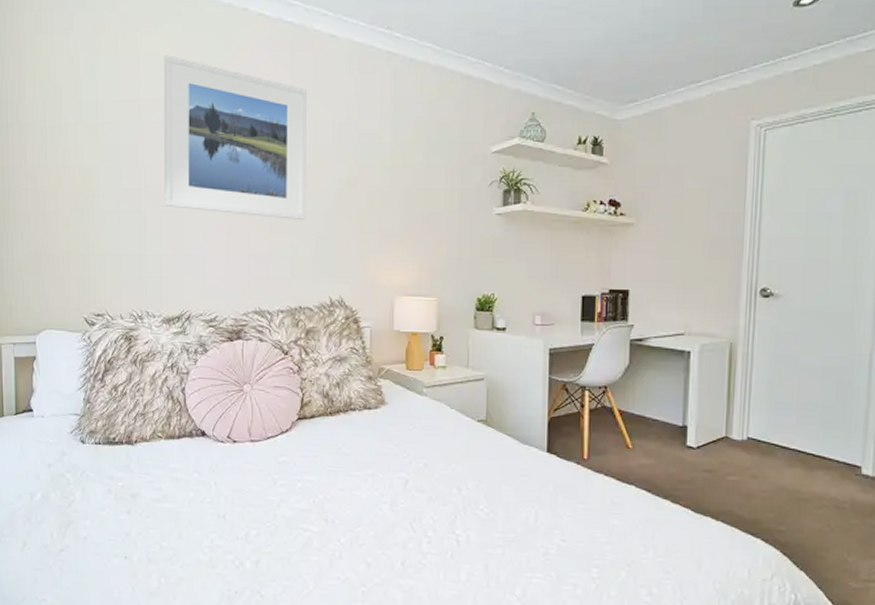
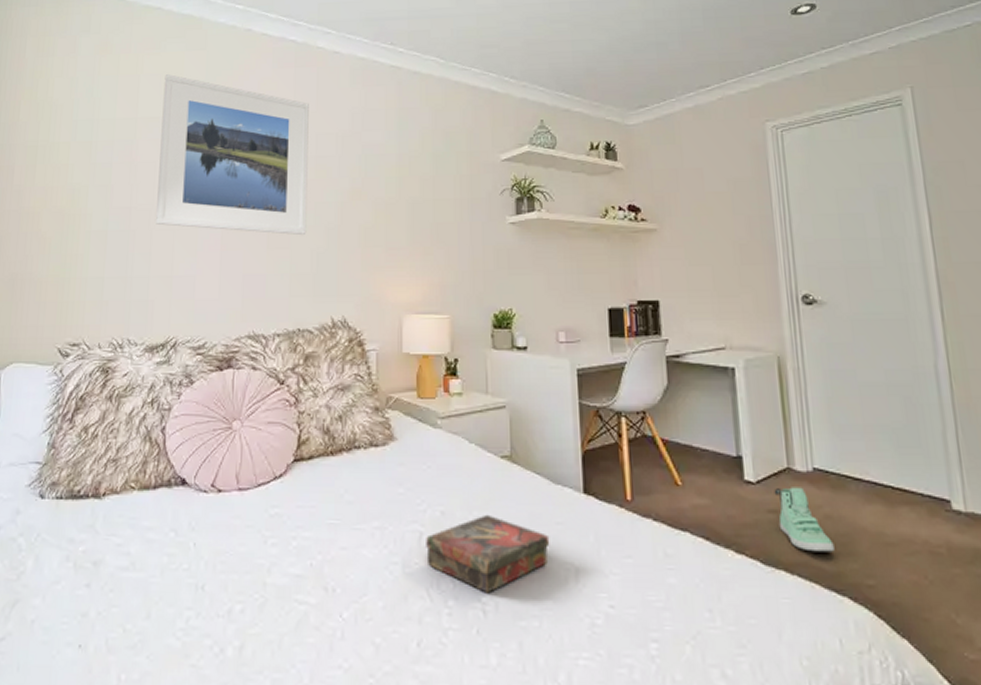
book: none [410,466,516,528] -> present [426,514,550,594]
sneaker: none [711,452,756,504] -> present [774,487,835,552]

